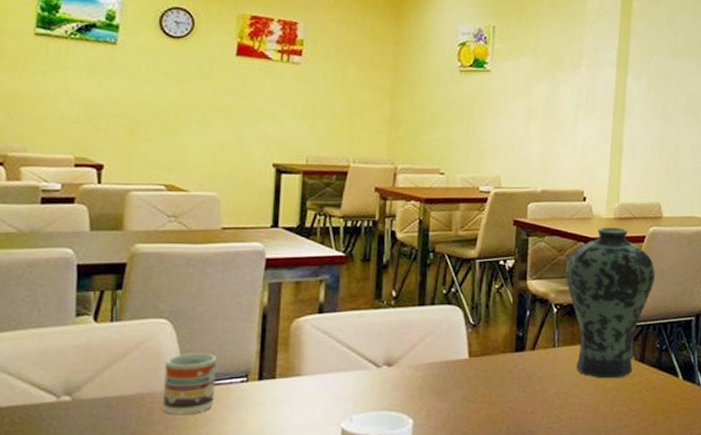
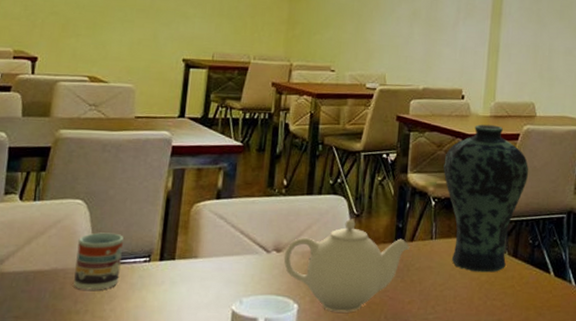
teapot: none [395,329,531,425] -> present [283,219,410,313]

